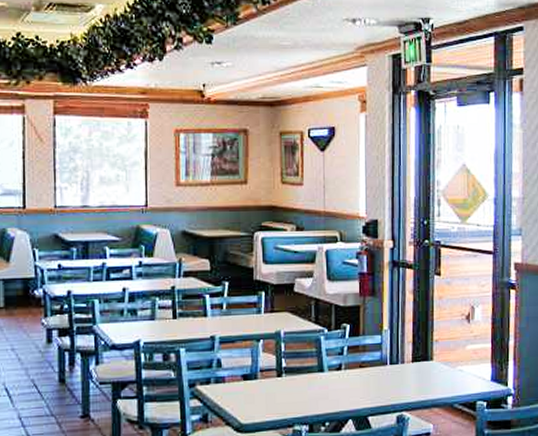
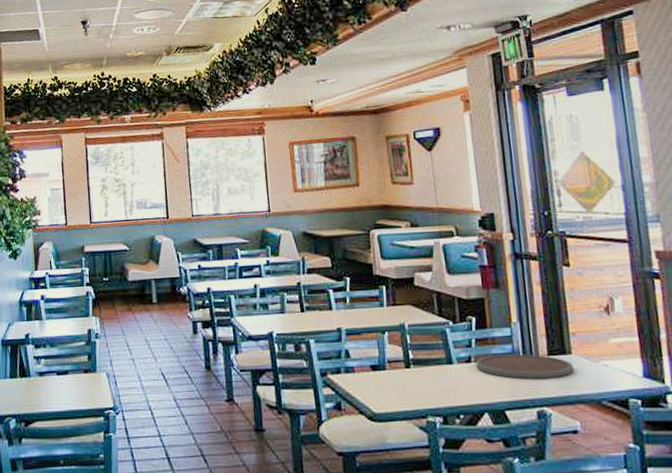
tray: none [345,361,433,385] -> present [475,354,574,378]

